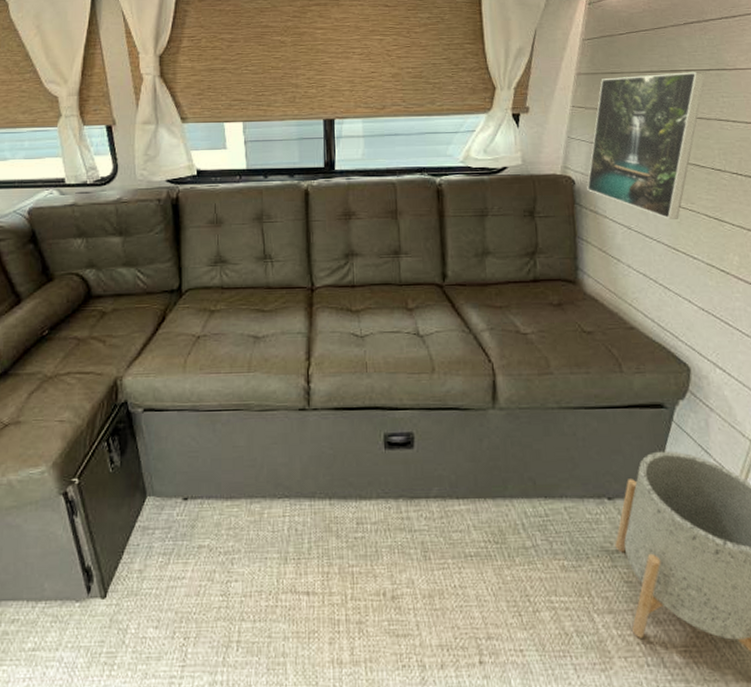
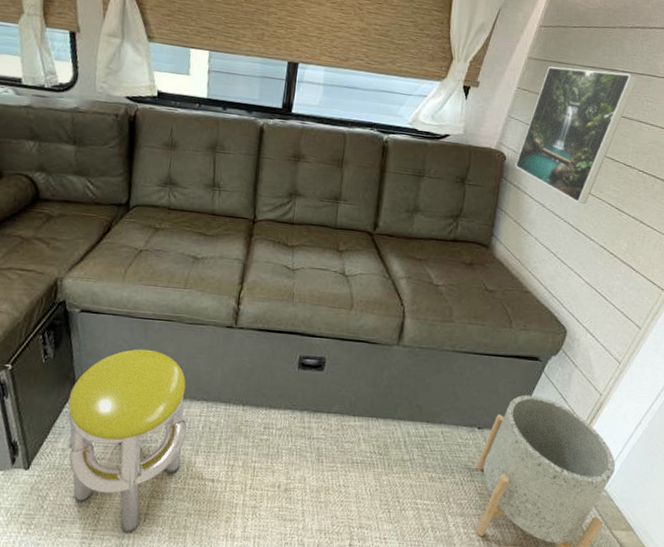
stool: none [140,445,271,667] -> present [68,348,187,533]

